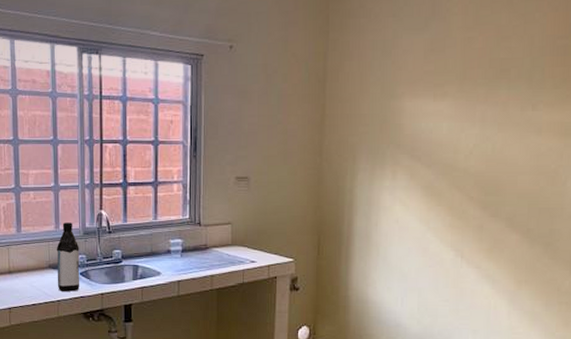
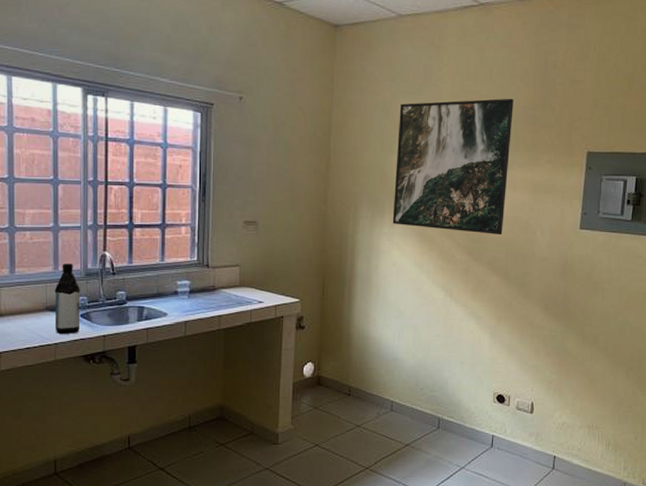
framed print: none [394,27,539,186] -> present [392,98,514,234]

